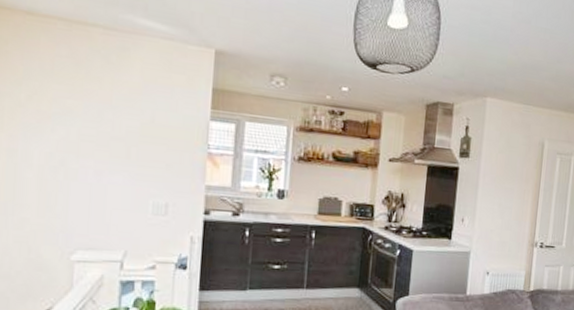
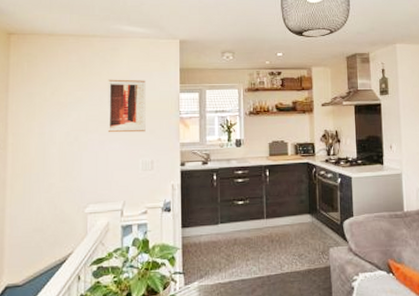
wall art: none [107,88,165,166] -> present [107,79,146,133]

